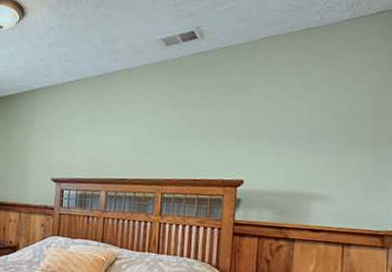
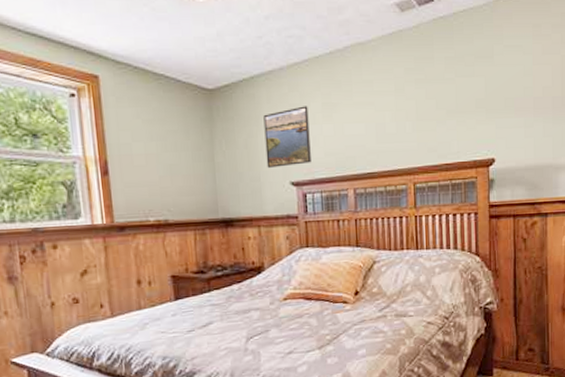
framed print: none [34,117,75,165] -> present [263,106,311,168]

